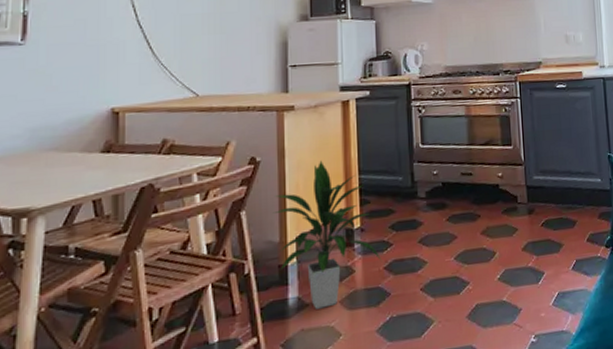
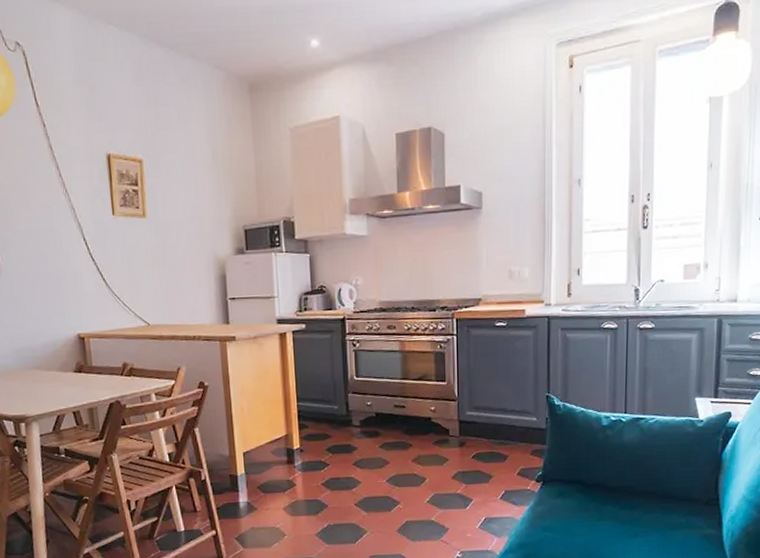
indoor plant: present [273,160,381,309] -> none [222,387,319,513]

